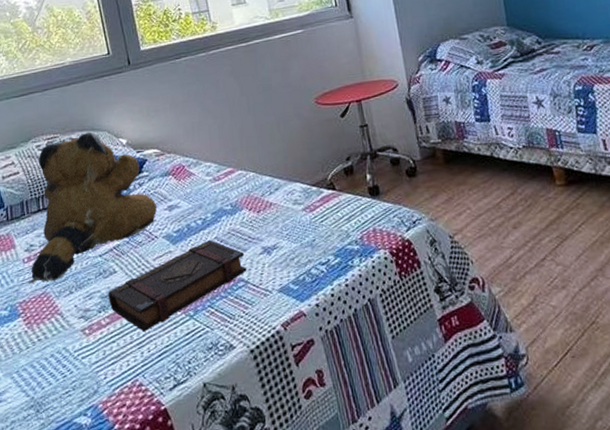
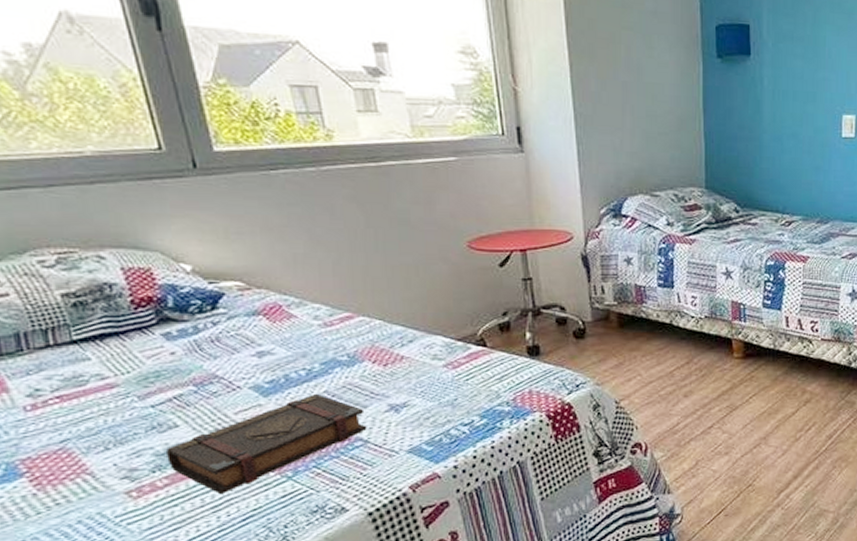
teddy bear: present [28,132,157,284] -> none [34,250,240,437]

